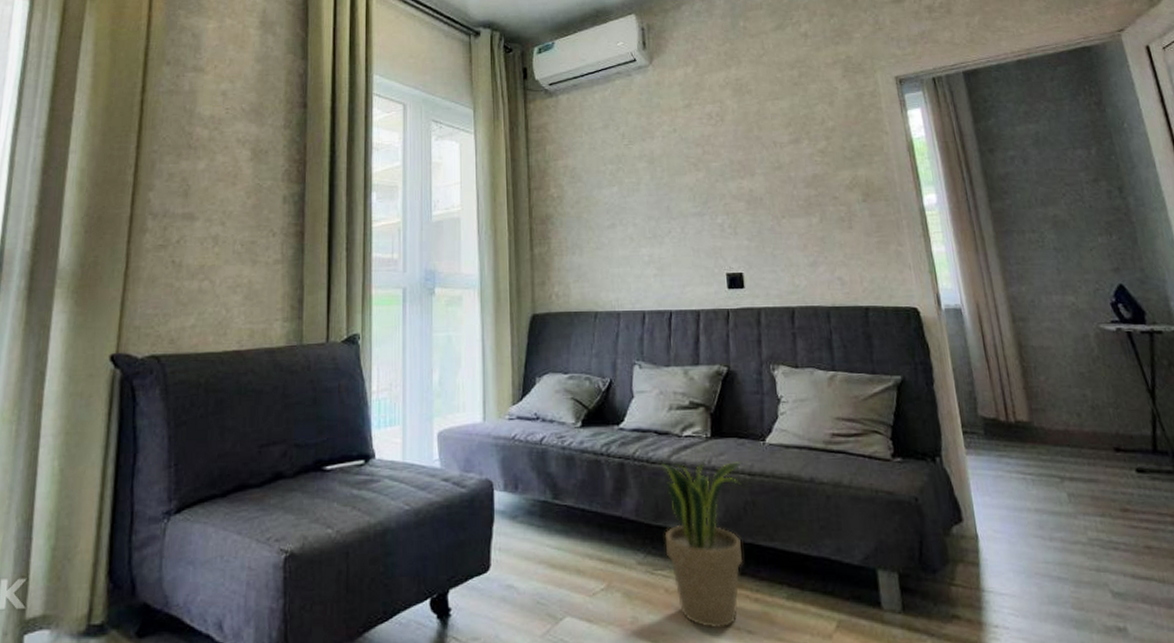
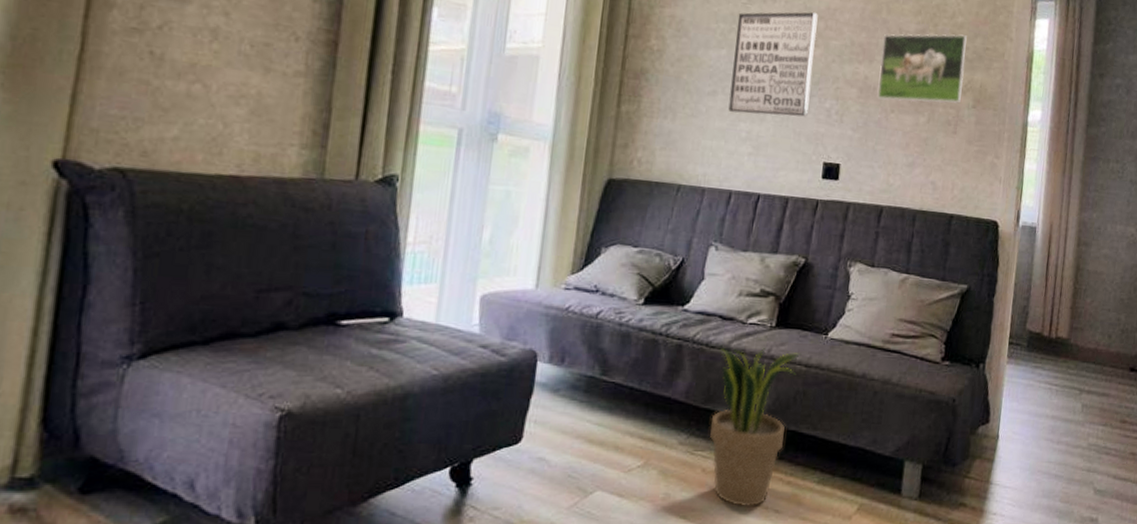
wall art: none [622,142,702,240] -> present [728,12,818,117]
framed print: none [760,137,849,209] -> present [877,33,967,104]

